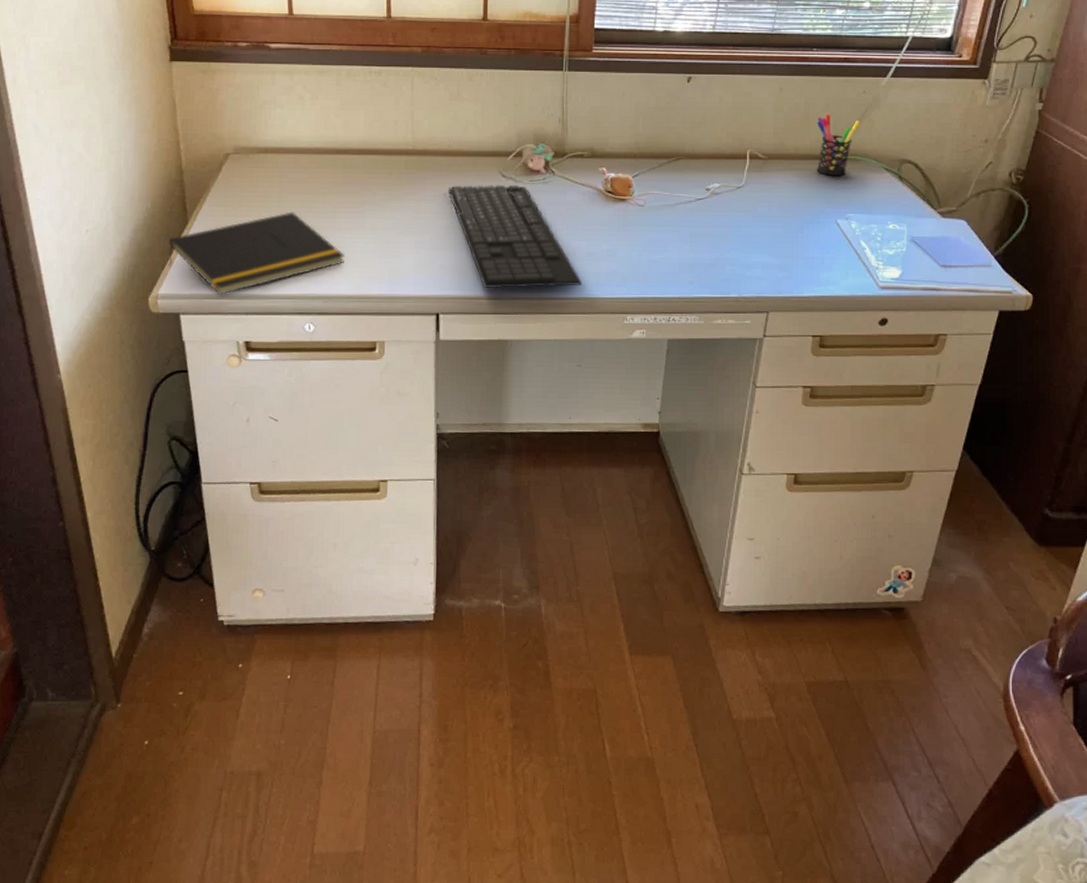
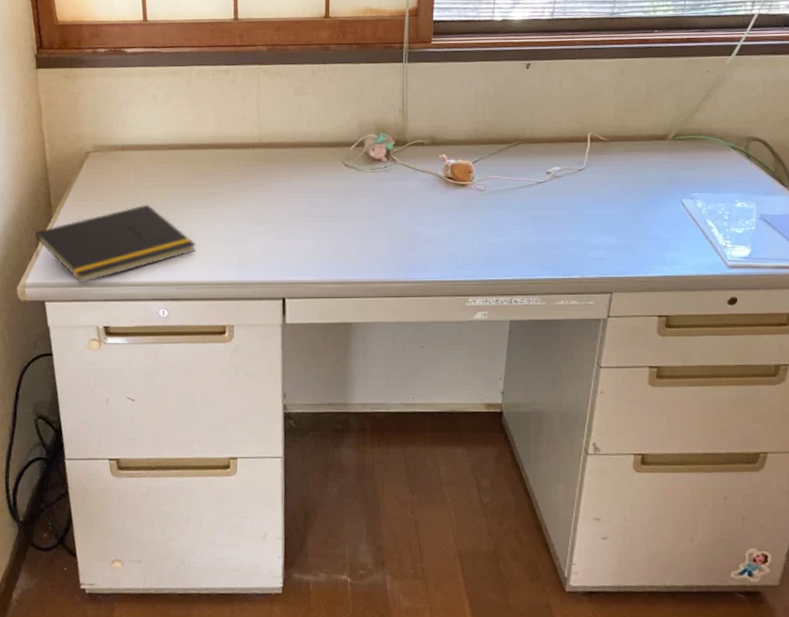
keyboard: present [447,184,582,289] -> none [292,173,424,274]
pen holder: present [816,114,860,176] -> none [659,94,705,156]

